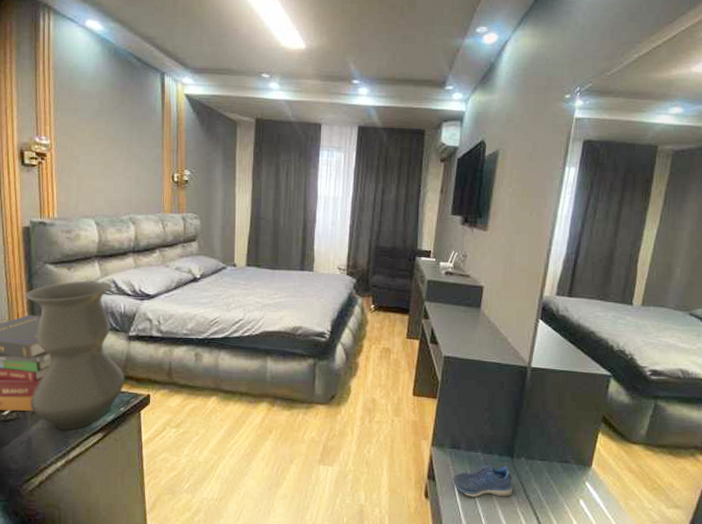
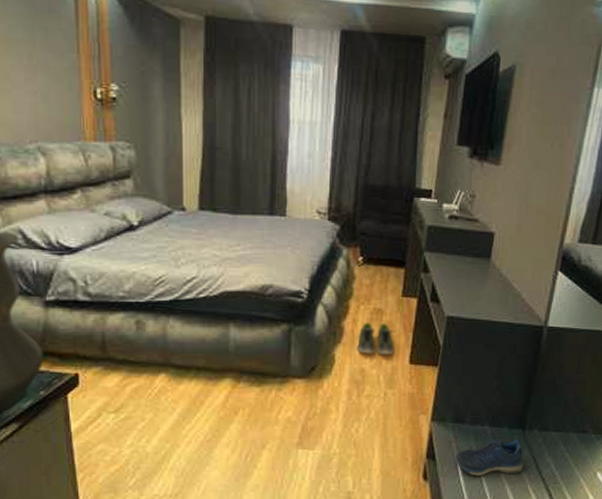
athletic shoe: none [369,359,400,388] -> present [357,322,394,355]

